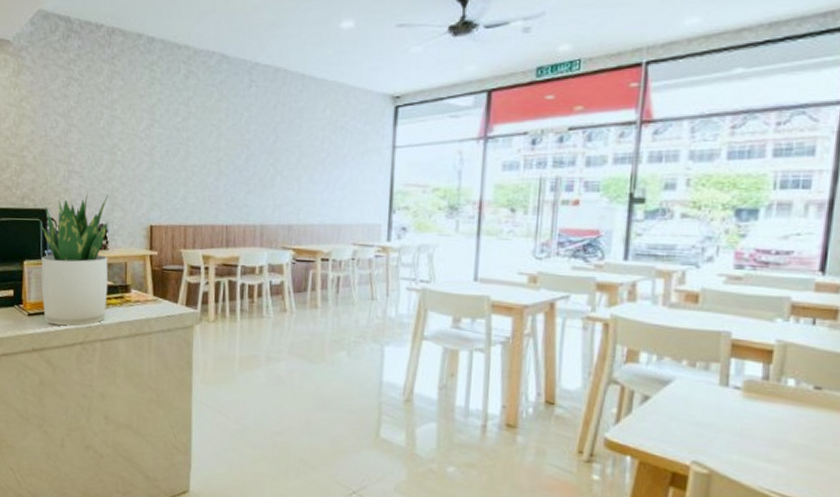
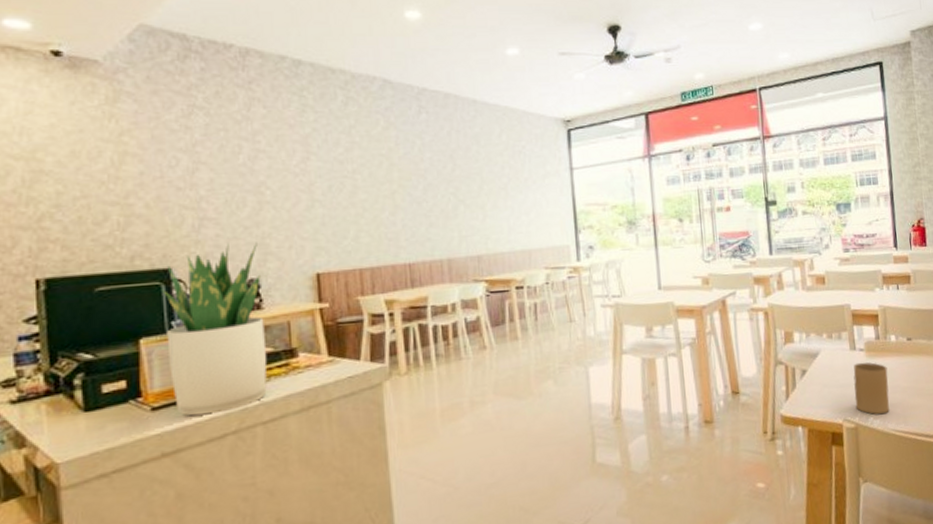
cup: none [713,401,774,469] -> present [853,362,890,415]

